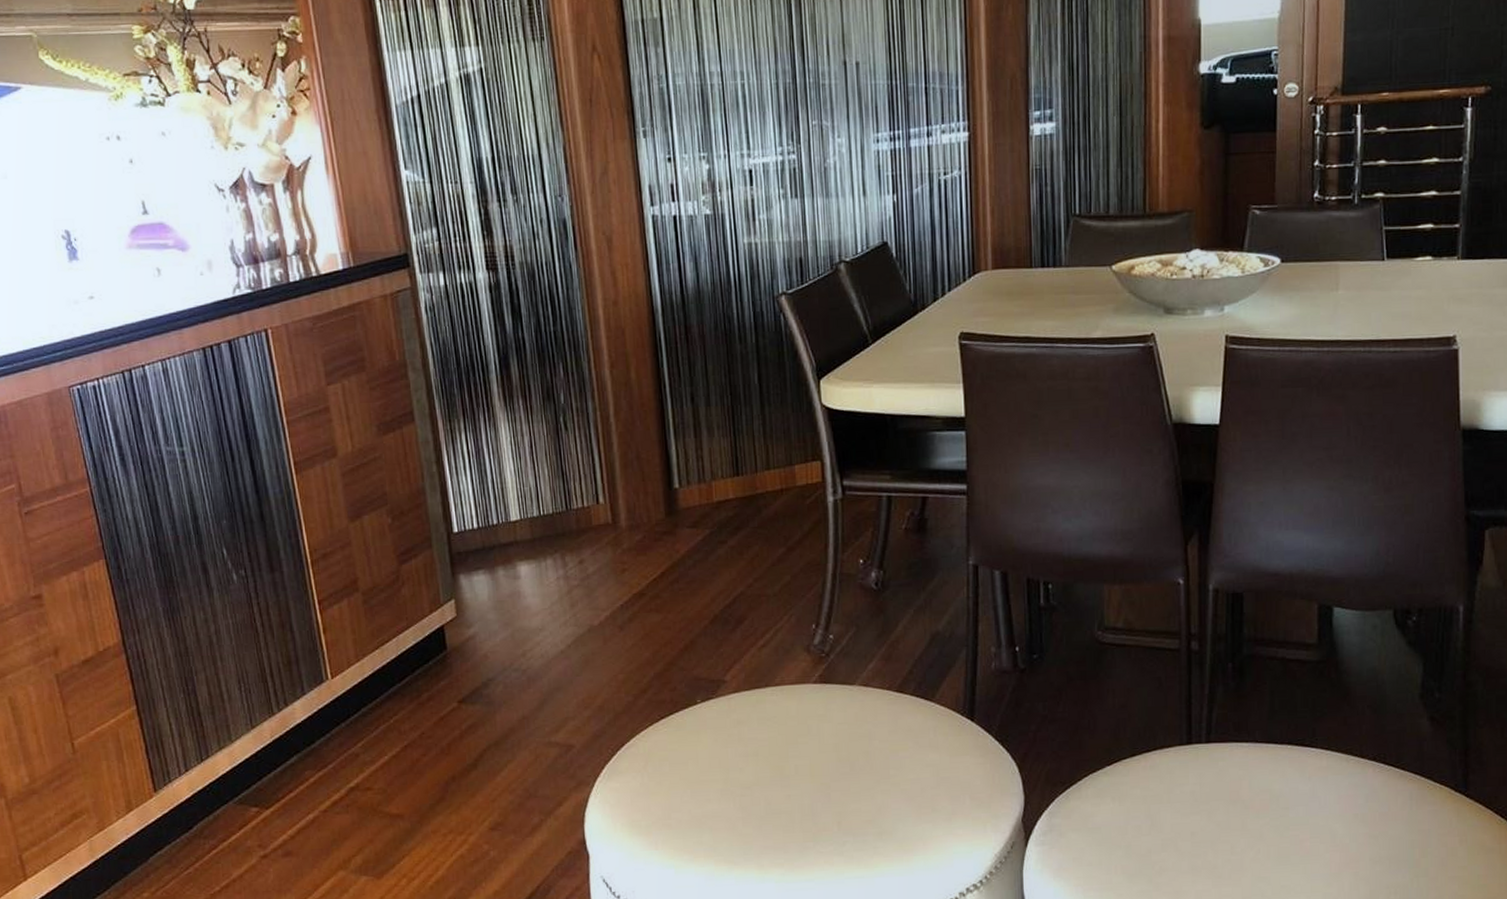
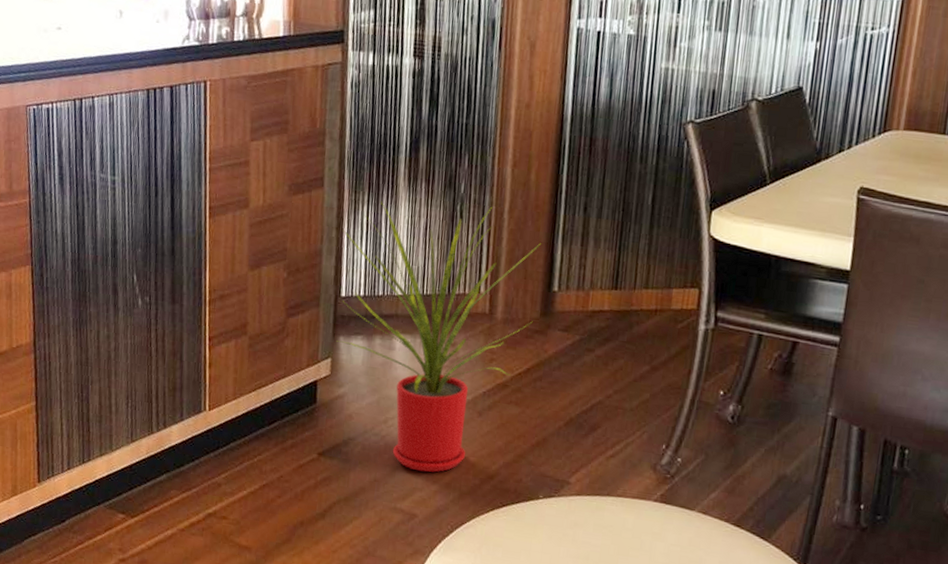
house plant: none [443,413,659,700] -> present [336,202,541,472]

